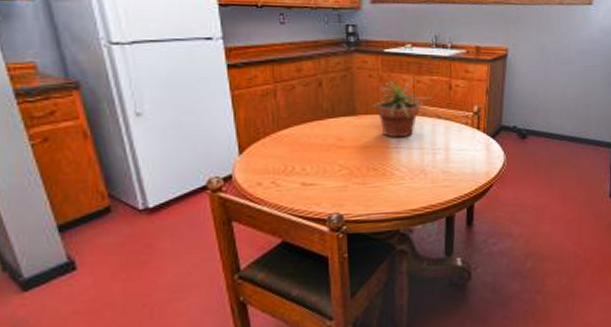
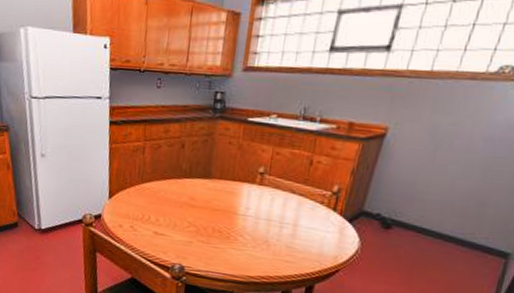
potted plant: present [365,78,432,138] -> none [220,149,289,207]

